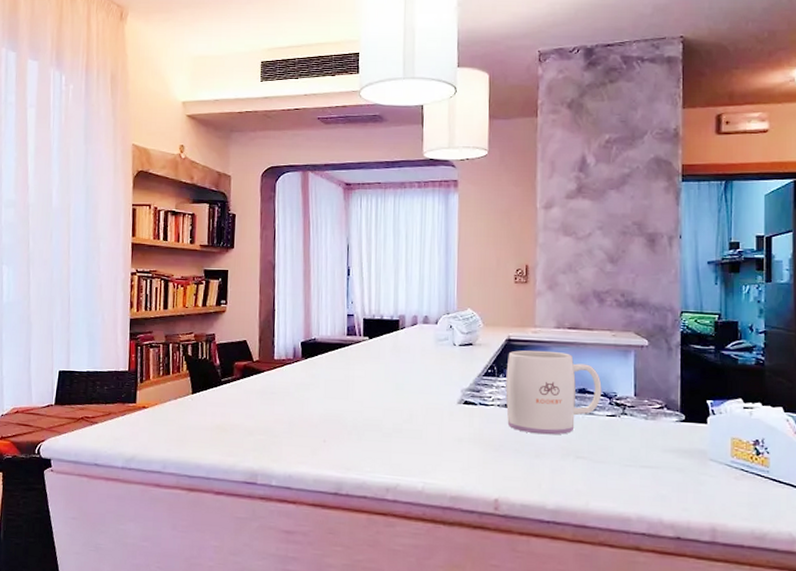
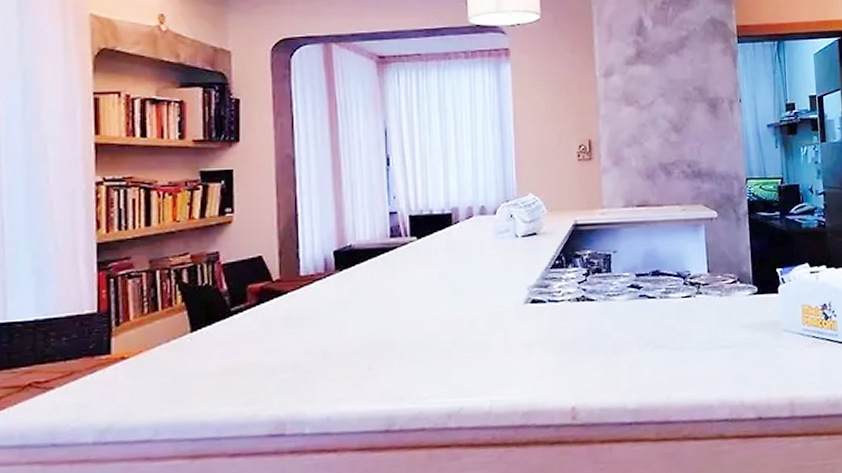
mug: present [505,350,602,435] -> none [575,232,676,327]

